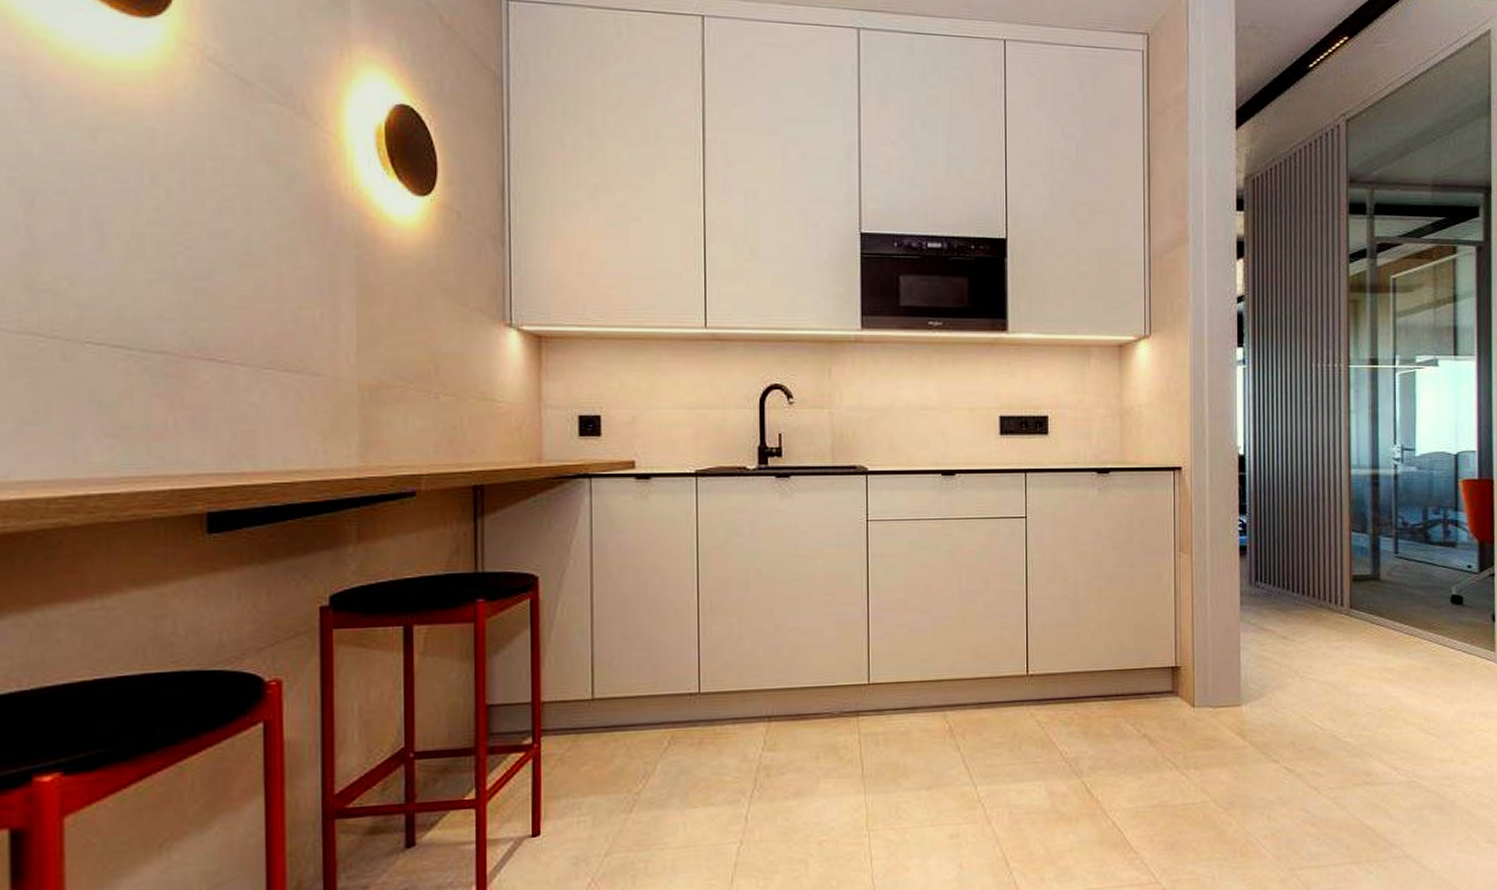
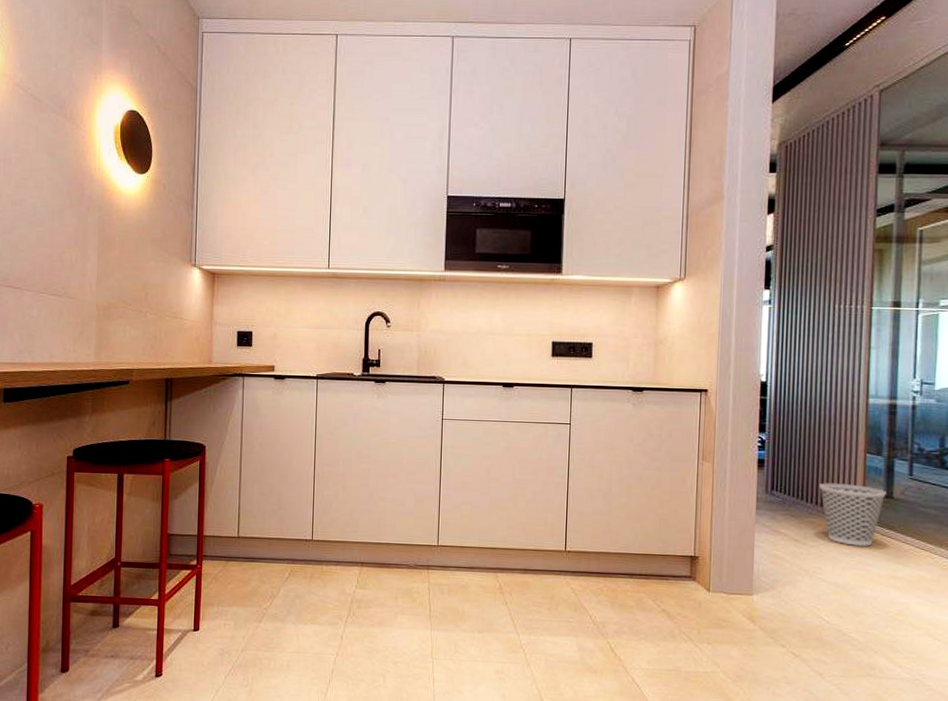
wastebasket: none [1305,567,1373,639] -> present [819,483,886,547]

